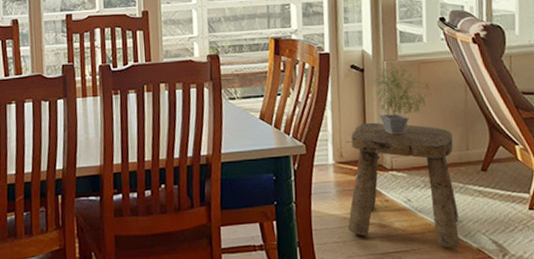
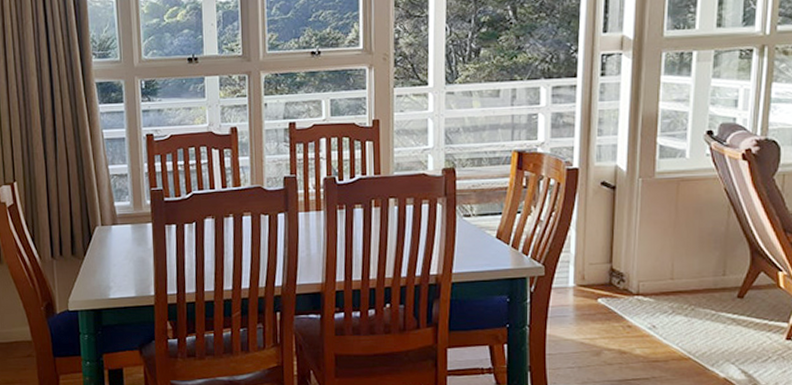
stool: present [347,122,460,247] -> none [584,244,708,376]
potted plant: present [367,60,433,135] -> none [618,177,692,258]

